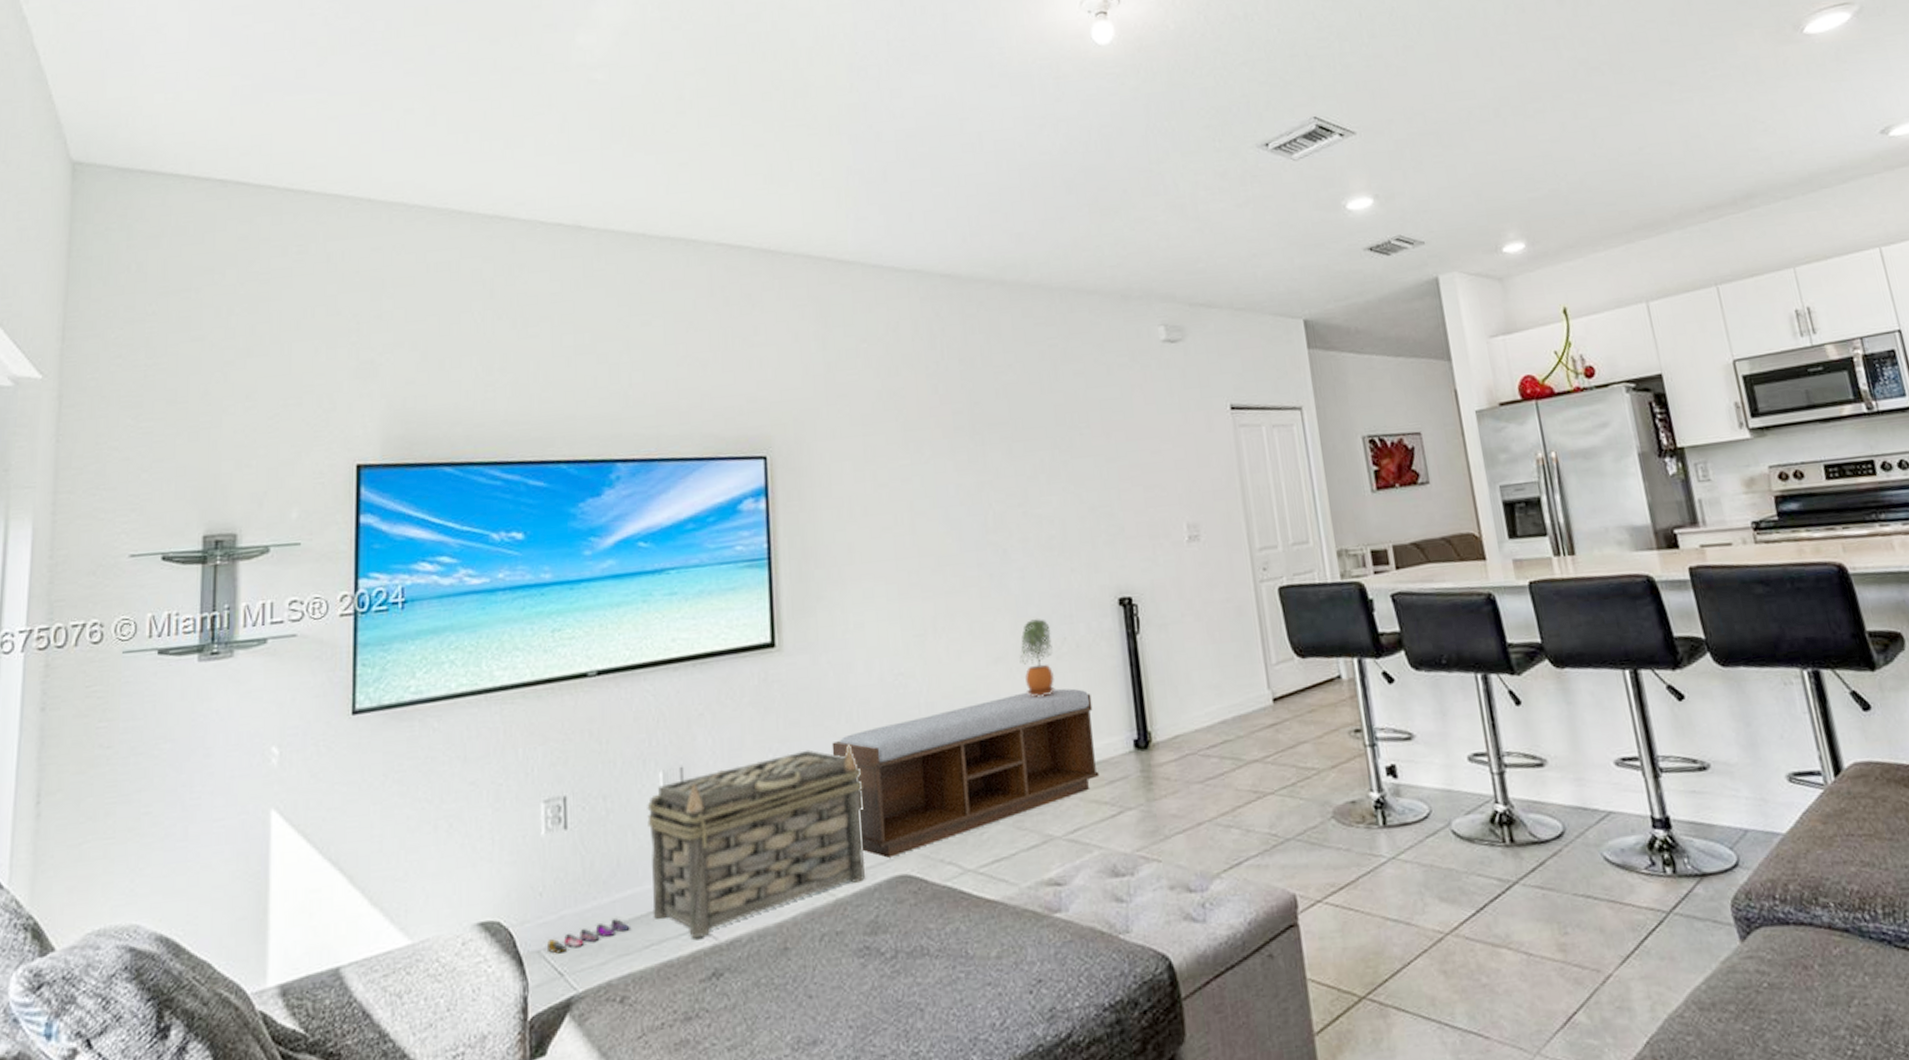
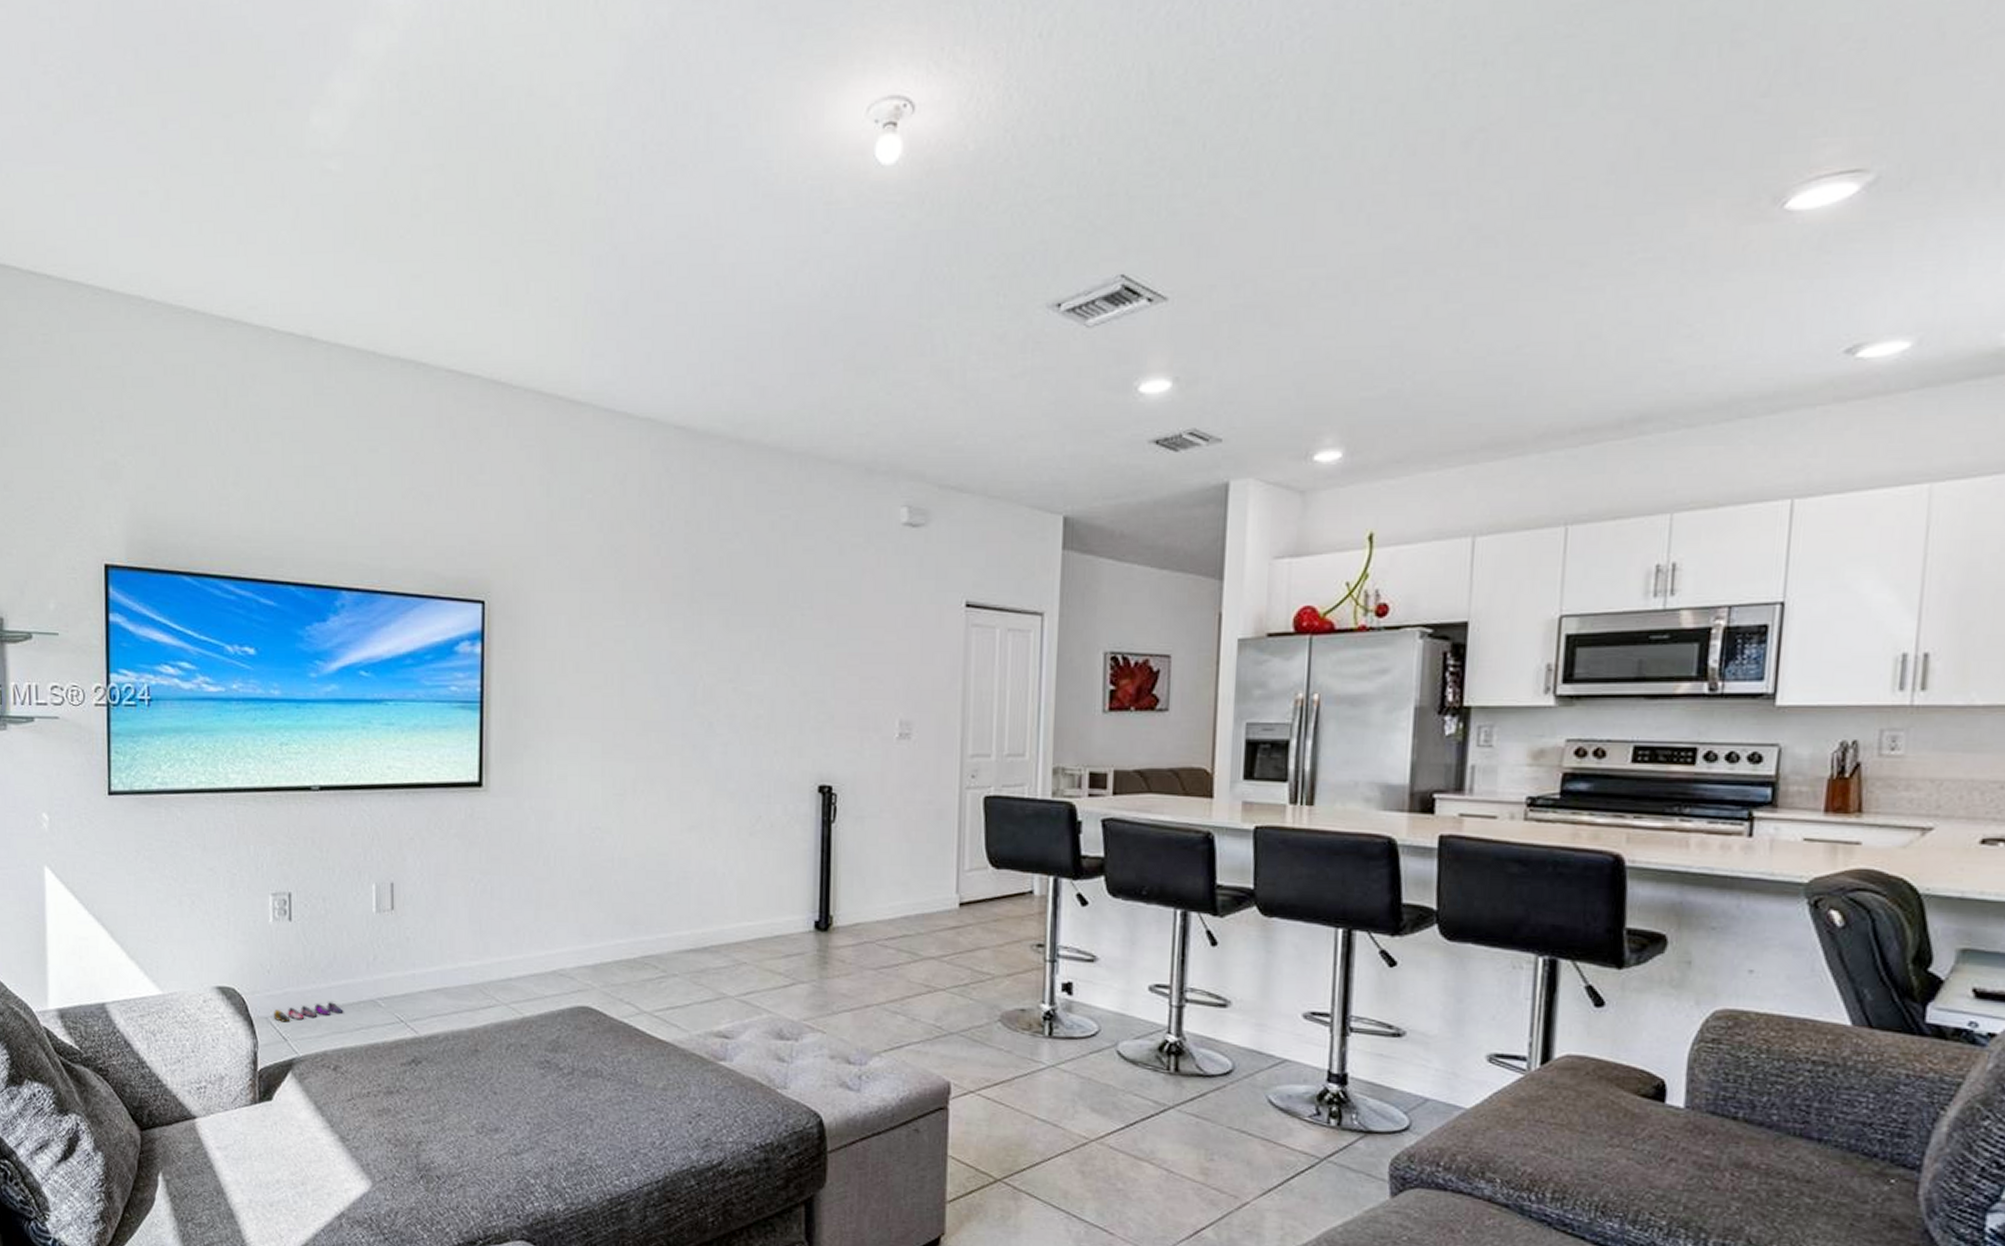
basket: present [647,743,865,938] -> none [361,884,555,1029]
bench: present [831,688,1100,858] -> none [529,862,779,990]
potted plant: present [1019,619,1055,697] -> none [713,795,747,868]

